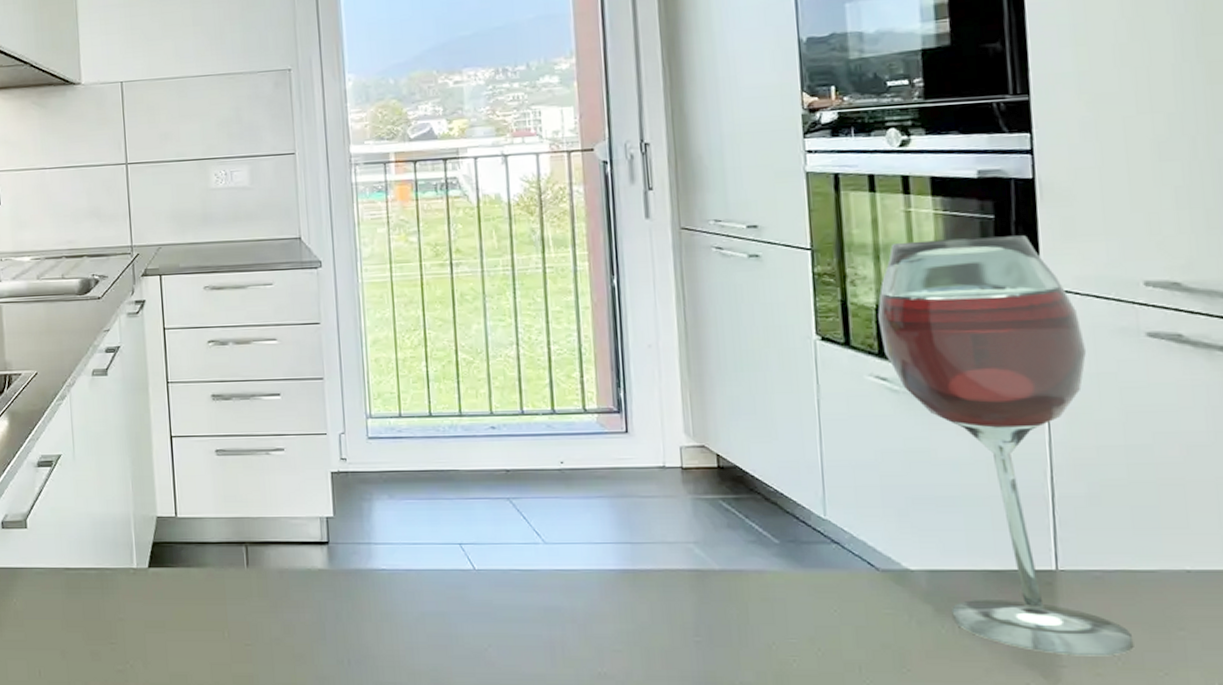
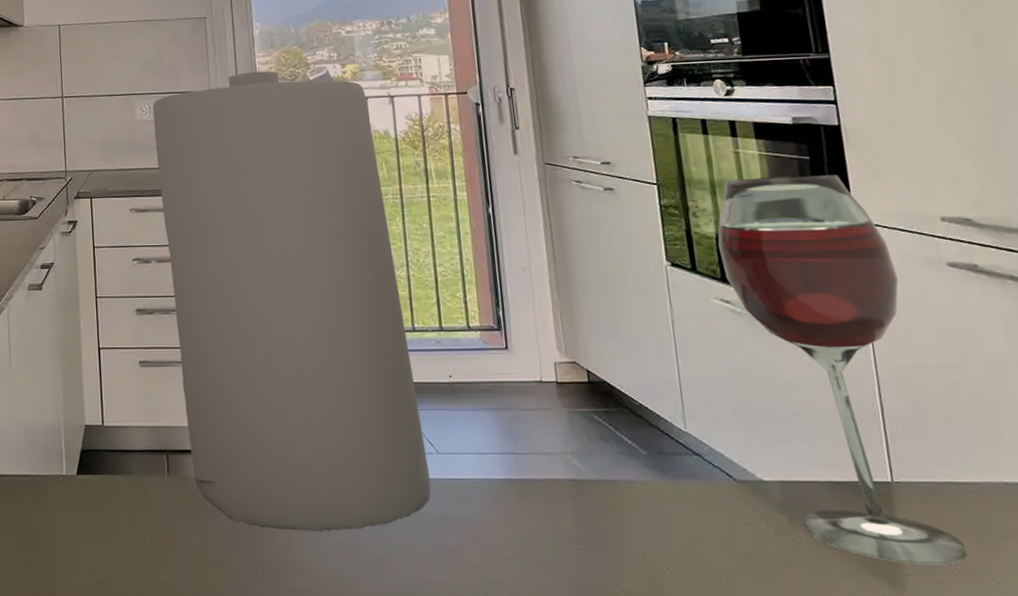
paper towel holder: none [229,129,536,624] -> present [152,71,431,531]

